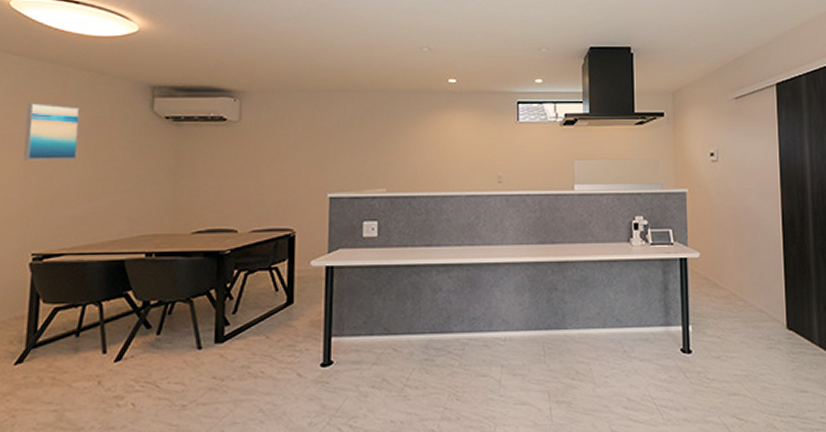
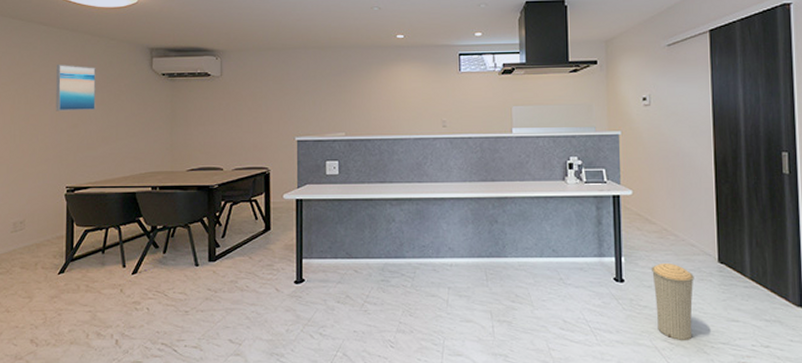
trash can: none [720,331,763,417] -> present [652,264,694,341]

